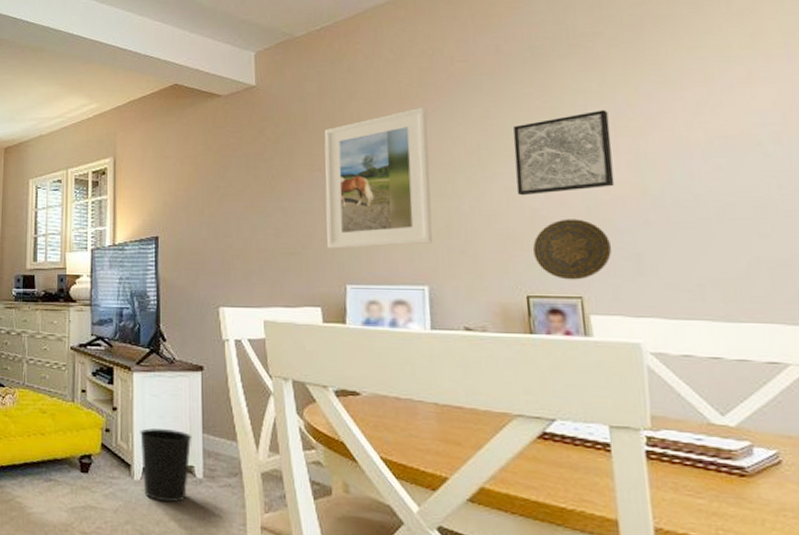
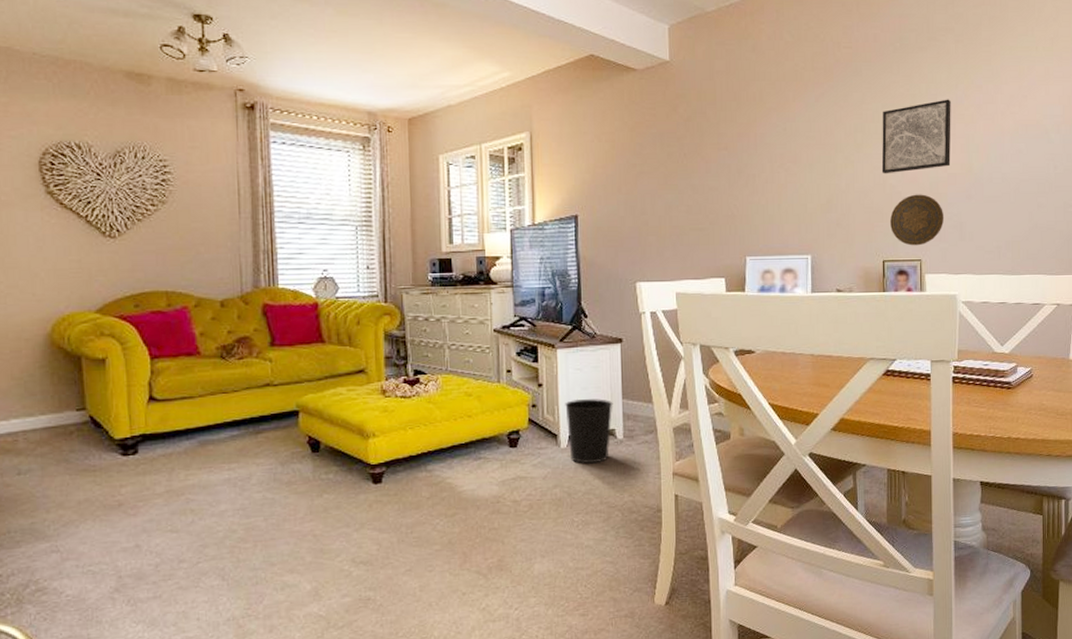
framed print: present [324,107,433,249] -> none [730,90,817,224]

